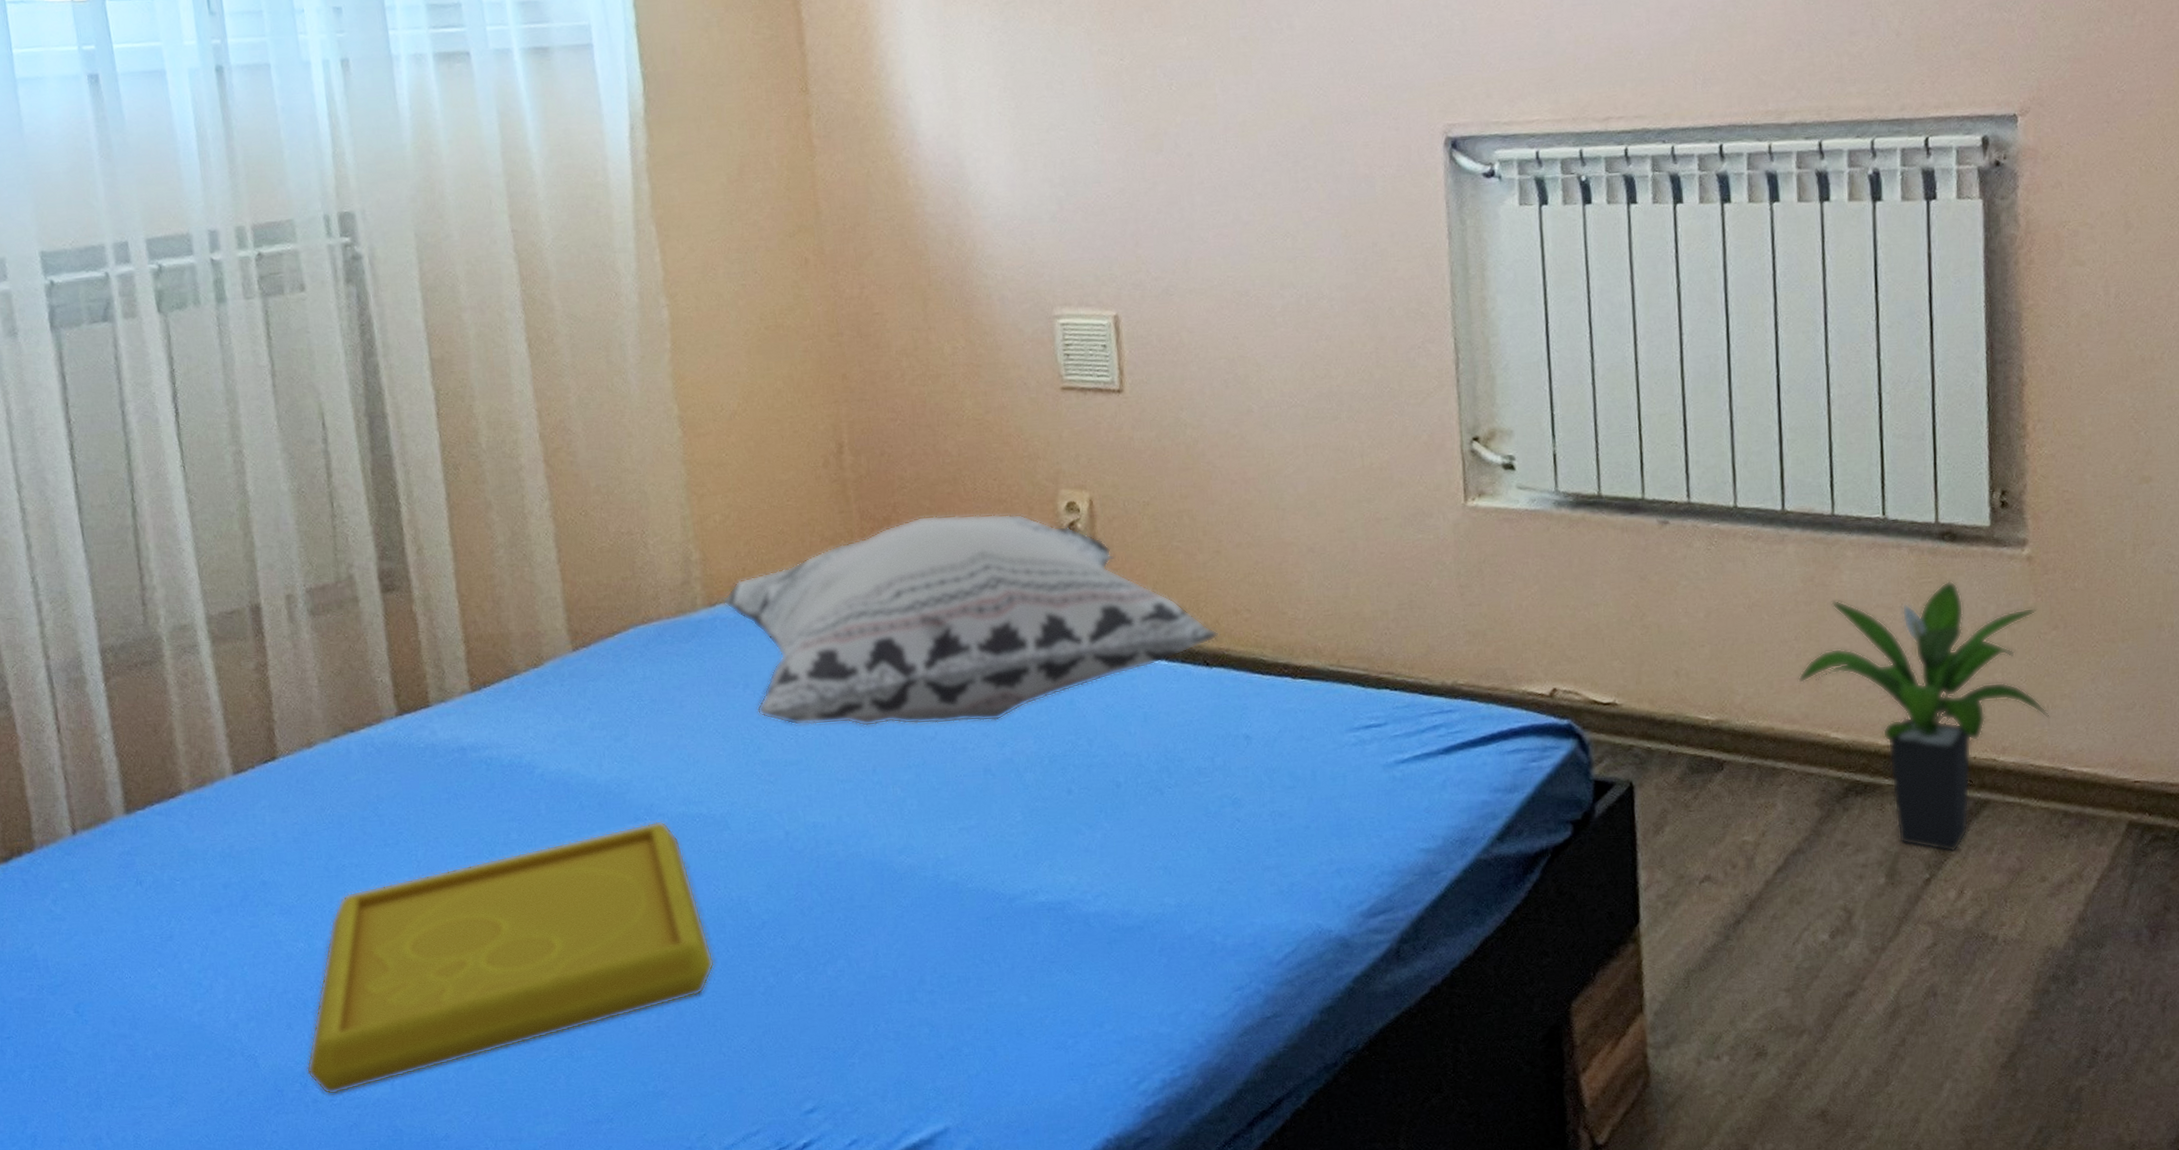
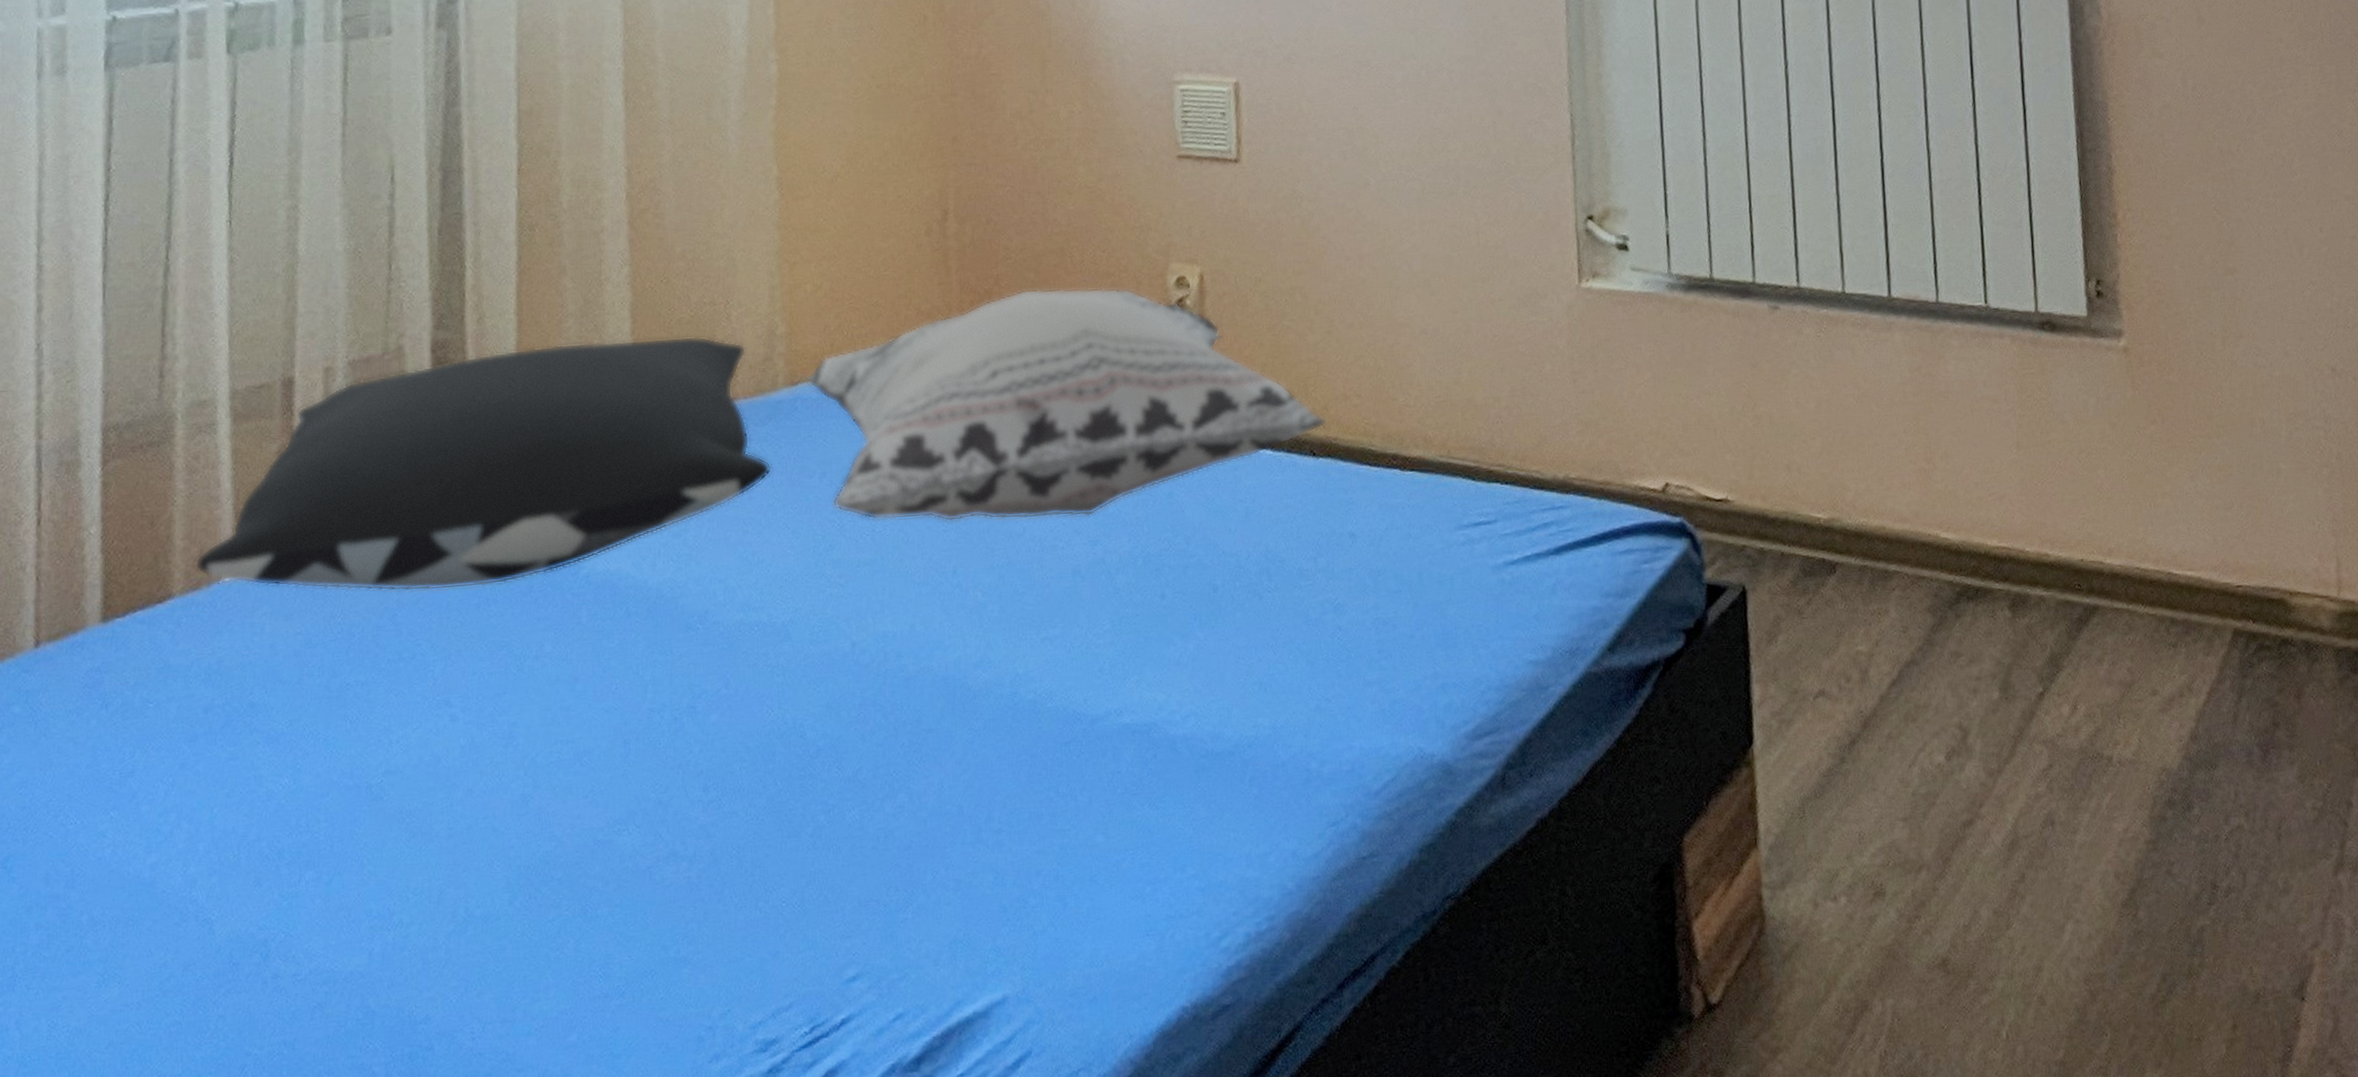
pillow: none [197,562,699,788] -> present [194,335,772,592]
serving tray: present [306,820,715,1095] -> none [270,629,760,969]
potted plant: present [1798,581,2050,852] -> none [1908,372,2153,663]

